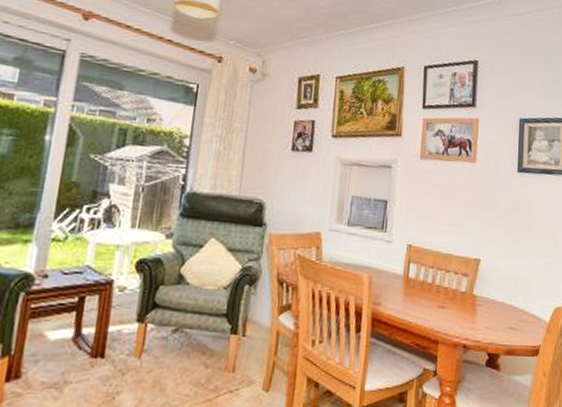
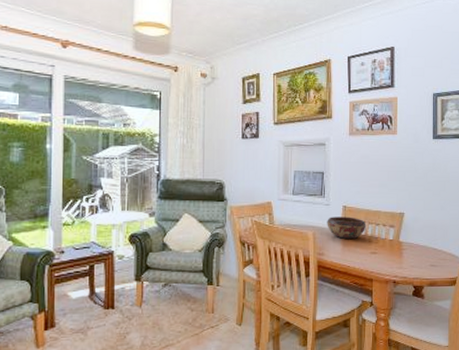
decorative bowl: none [386,257,435,287] -> present [327,217,367,239]

